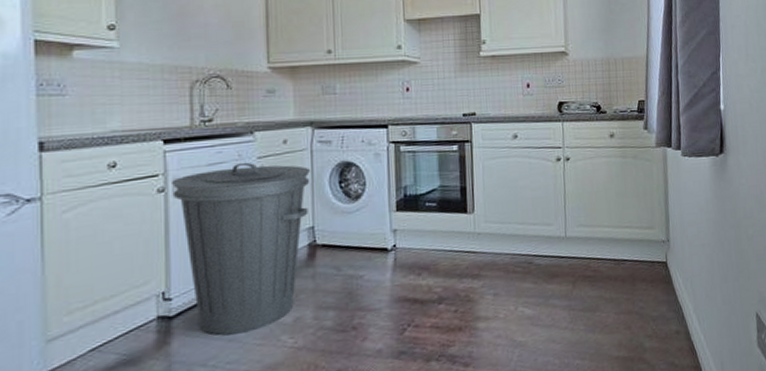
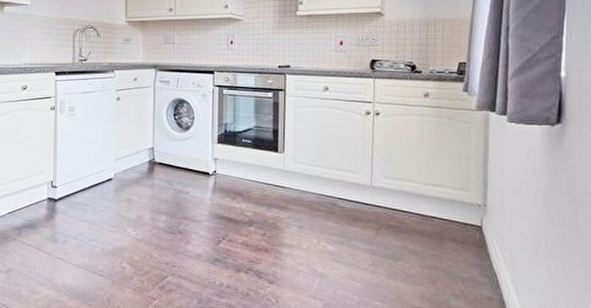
trash can: present [172,162,311,336] -> none [60,93,154,220]

